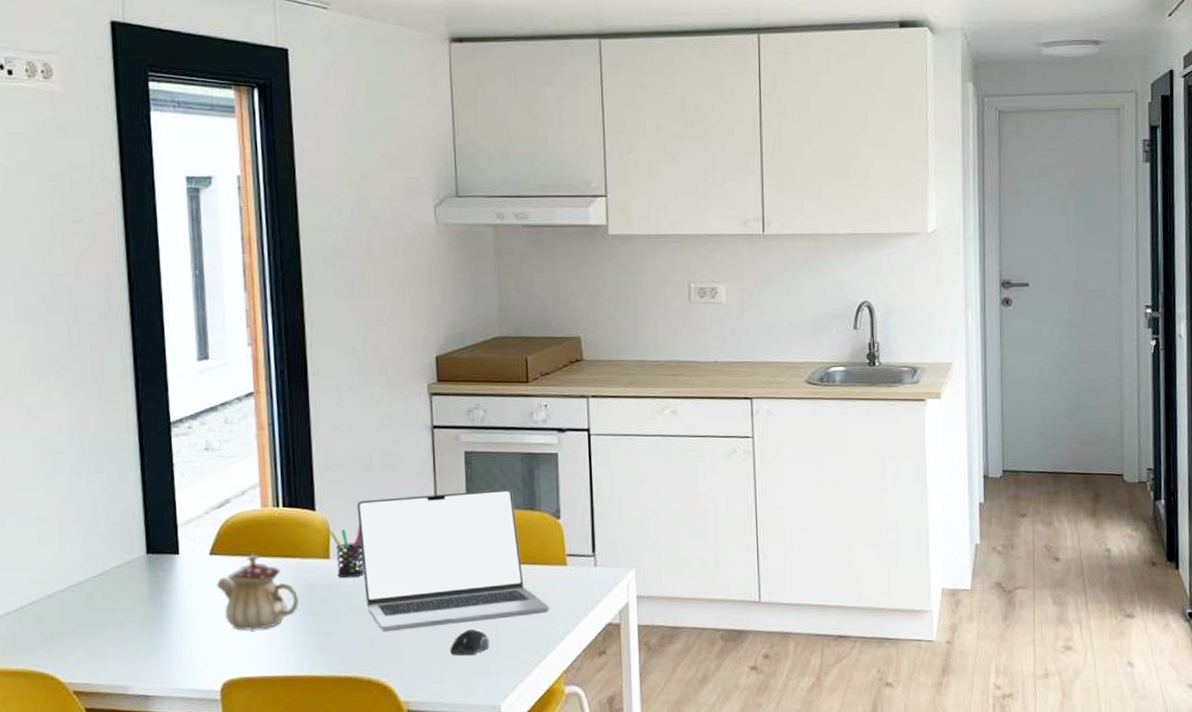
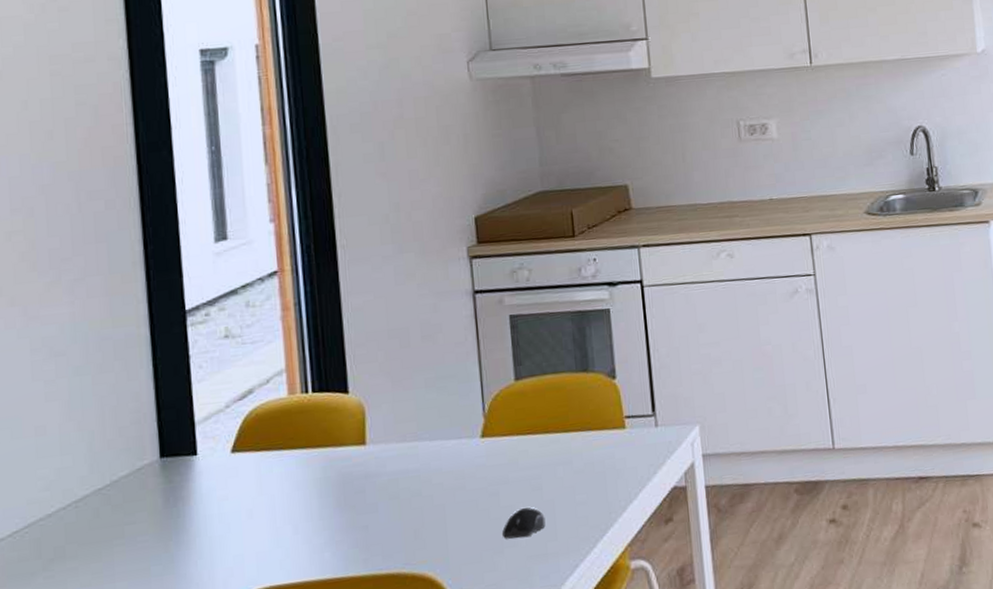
teapot: present [216,554,300,631] -> none [239,447,334,534]
pen holder: present [329,525,365,578] -> none [364,405,405,465]
laptop: present [357,488,549,632] -> none [394,351,609,521]

